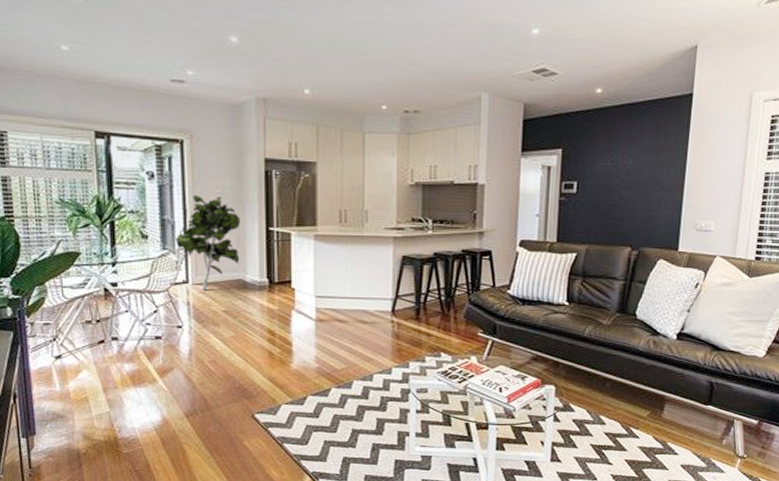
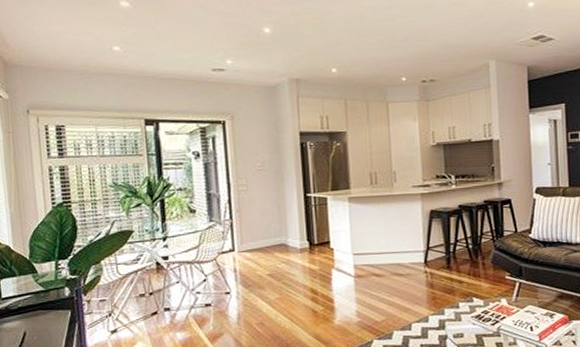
indoor plant: present [175,195,241,291] -> none [221,169,281,257]

